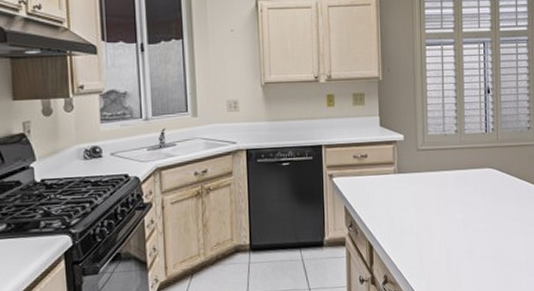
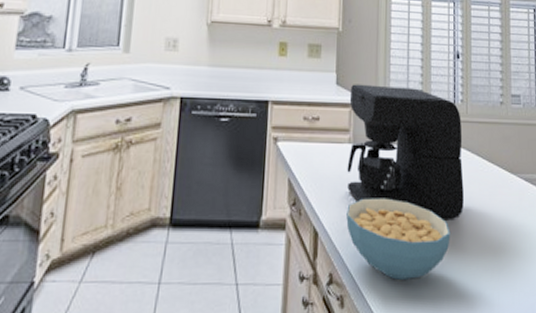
coffee maker: none [392,122,496,227] -> present [347,84,464,219]
cereal bowl: none [396,214,485,276] -> present [346,198,450,280]

